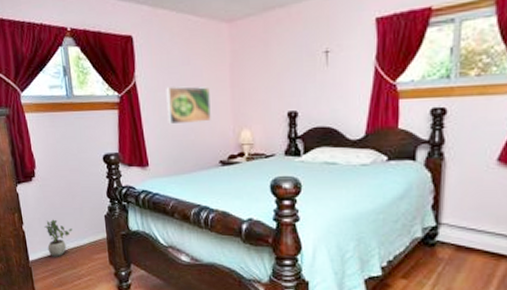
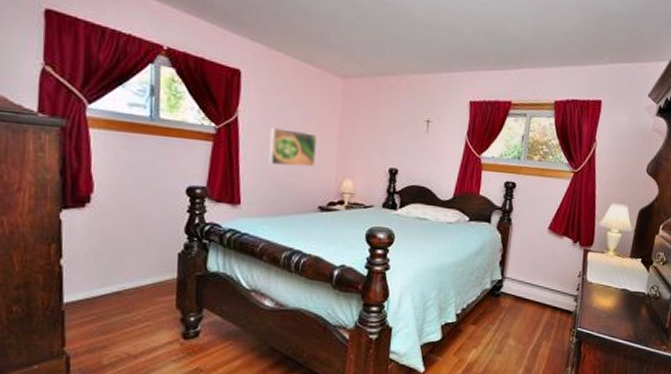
potted plant: present [44,219,73,257] -> none [93,254,133,299]

